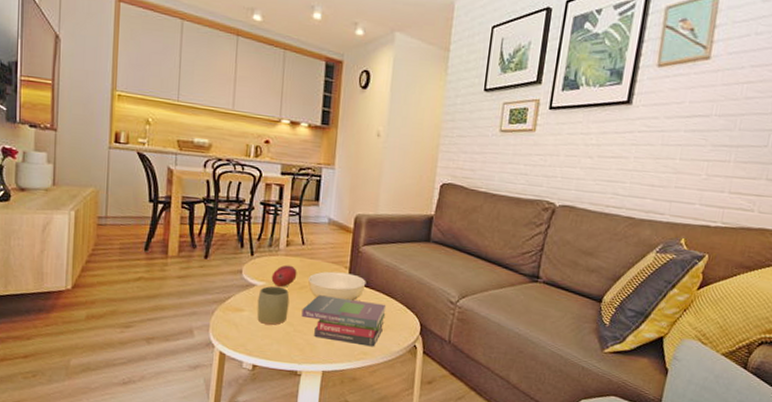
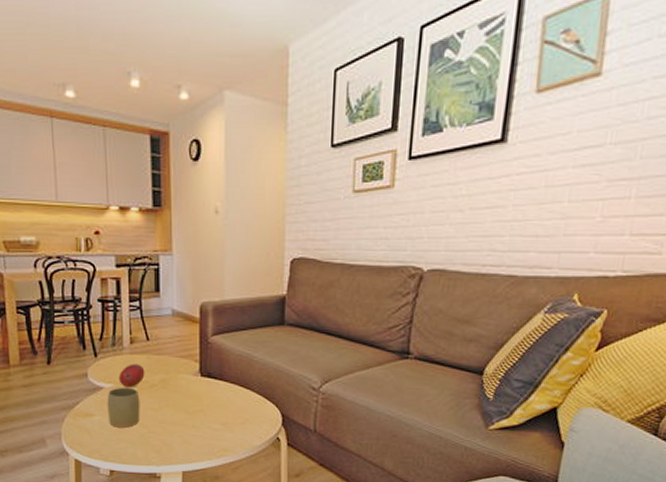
books: present [301,295,387,347] -> none [154,393,243,443]
bowl: present [307,271,366,301] -> none [156,366,219,395]

